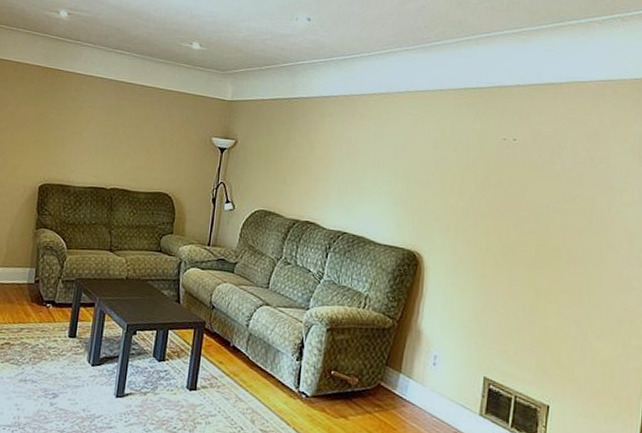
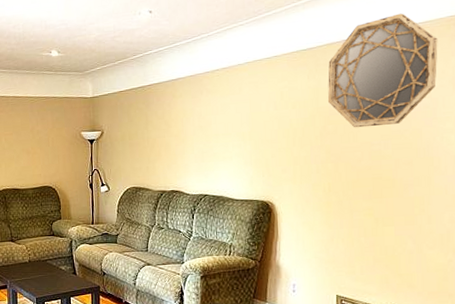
home mirror: none [495,66,620,187] -> present [328,13,438,128]

